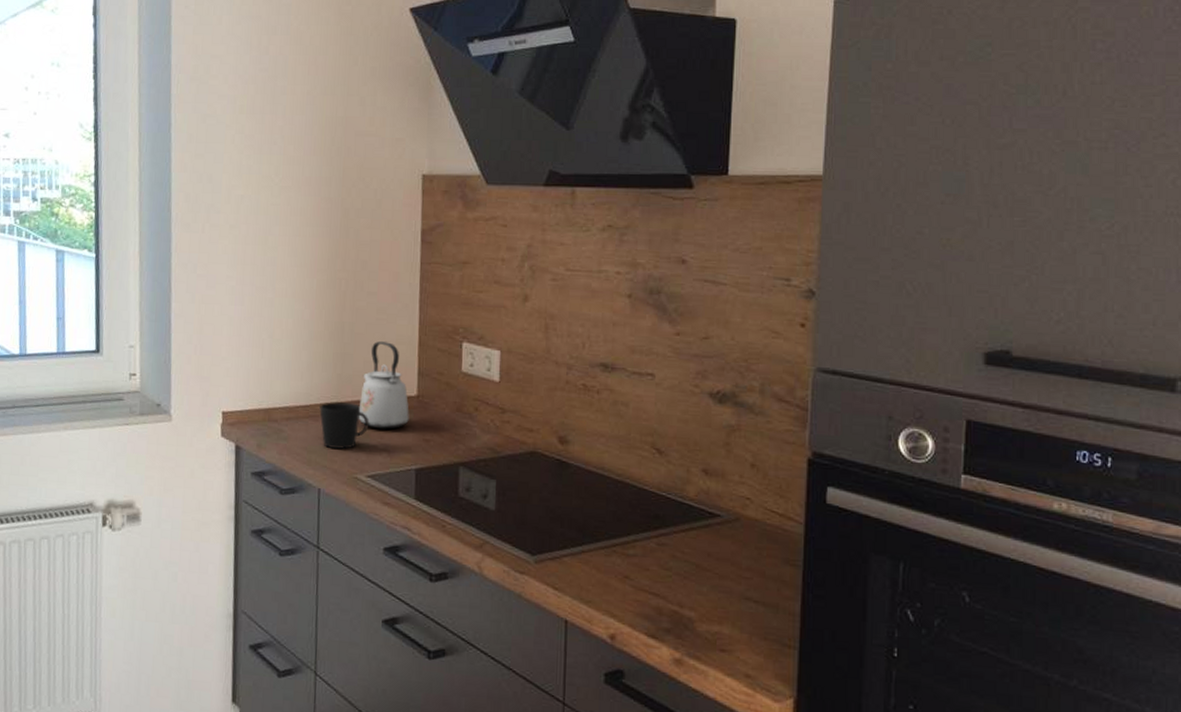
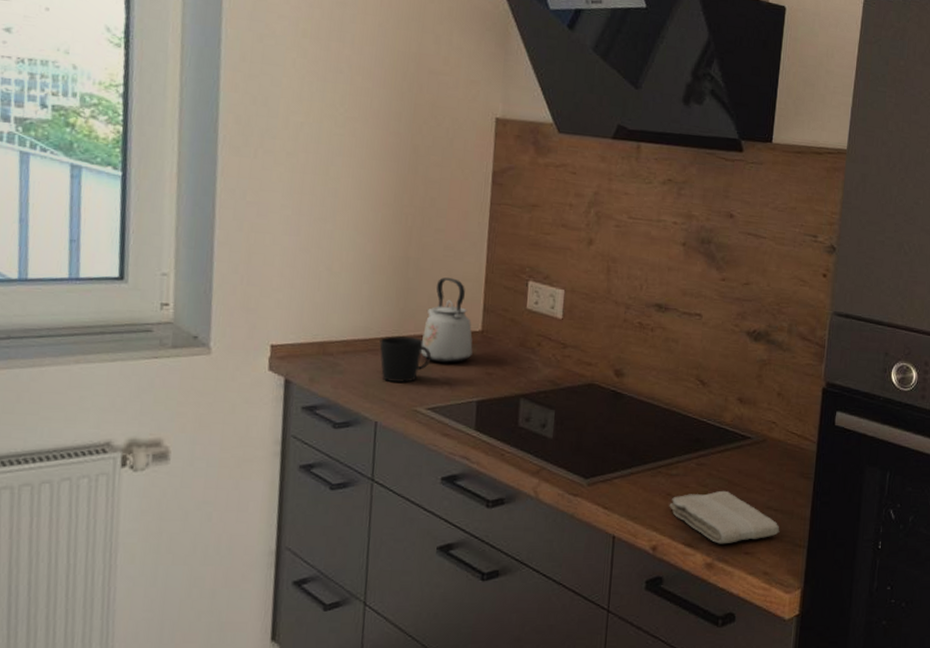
washcloth: none [627,575,763,638] -> present [669,490,780,544]

